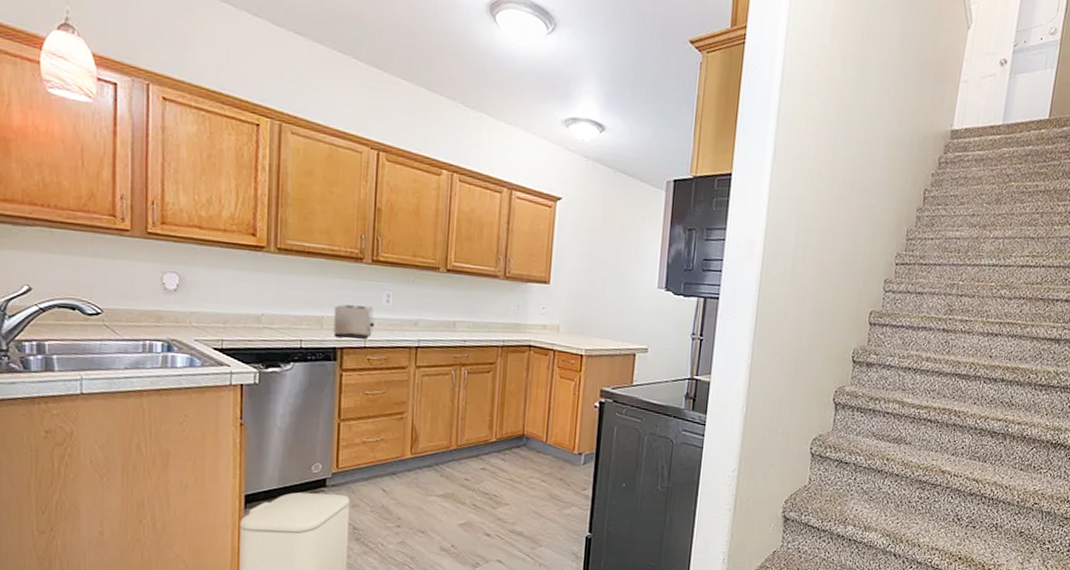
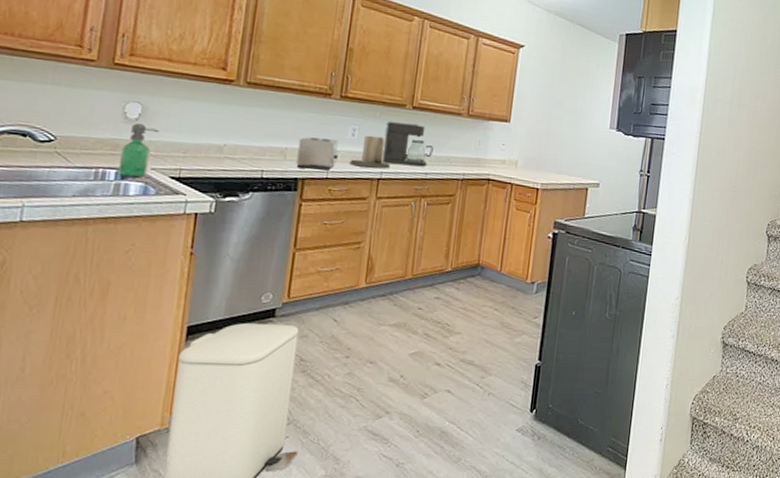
soap dispenser: none [163,294,198,350] -> present [117,123,159,178]
paper towel roll: none [386,301,427,337] -> present [349,135,390,169]
coffee maker: none [420,286,471,334] -> present [383,122,433,167]

